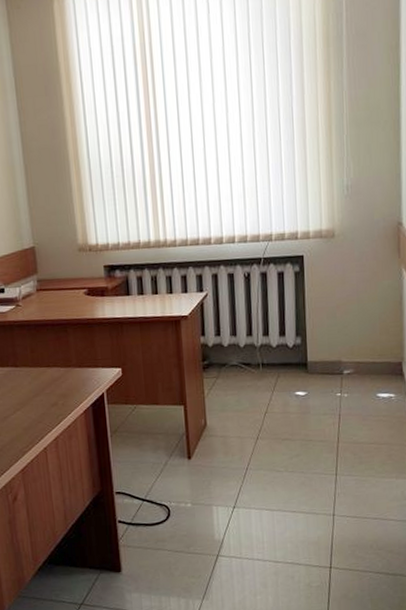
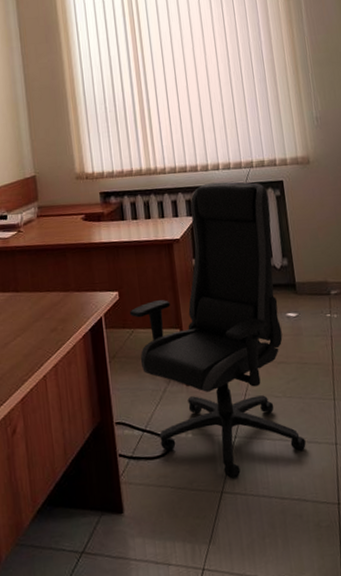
office chair: none [132,255,304,544] -> present [129,181,306,479]

